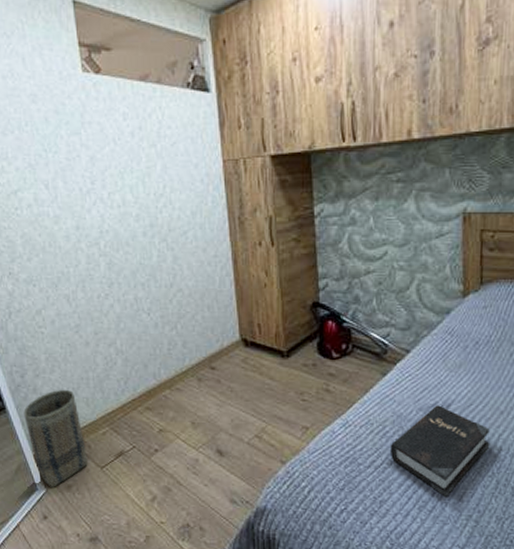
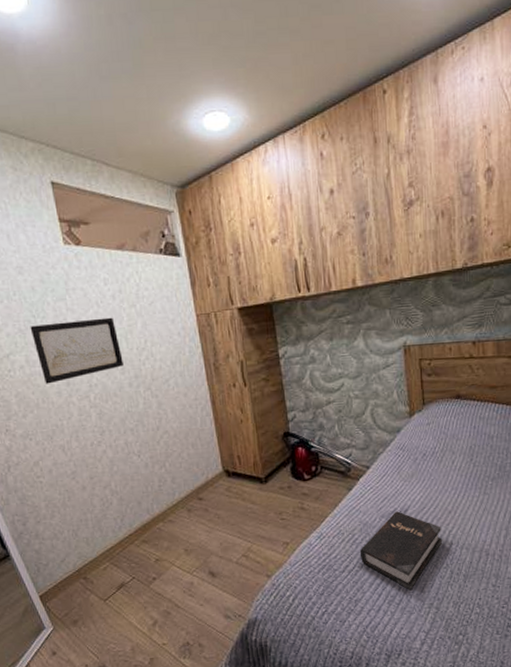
basket: present [23,389,88,489] -> none [27,531,92,625]
wall art: none [40,157,139,227] -> present [30,317,124,384]

